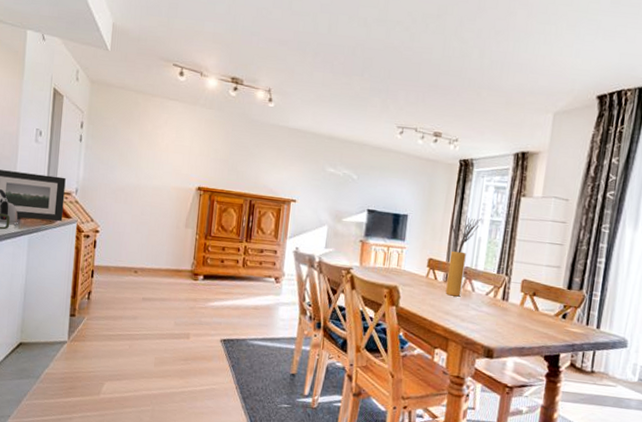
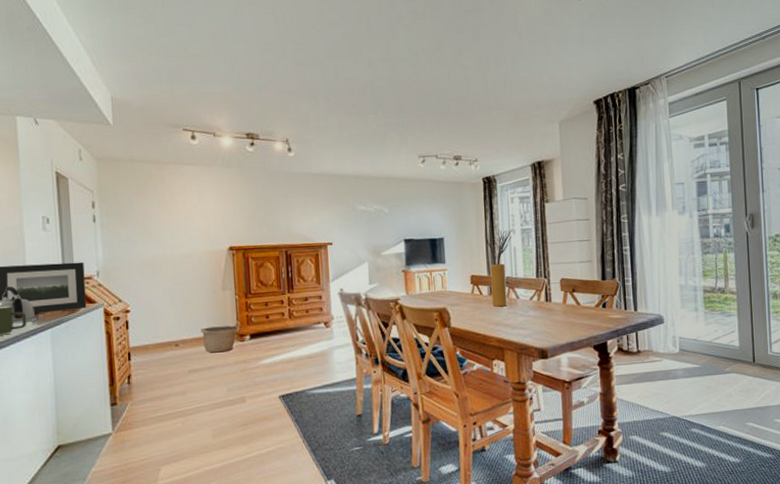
basket: none [159,260,194,287] -> present [200,325,239,353]

